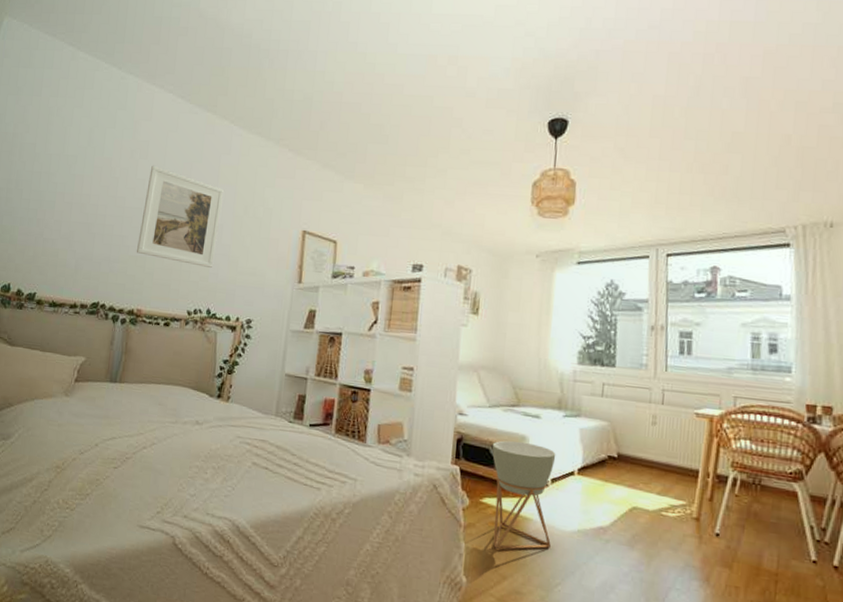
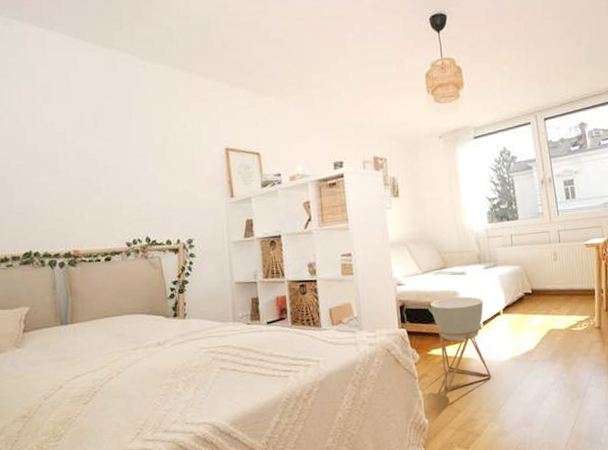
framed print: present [136,165,225,268] -> none [57,107,144,199]

